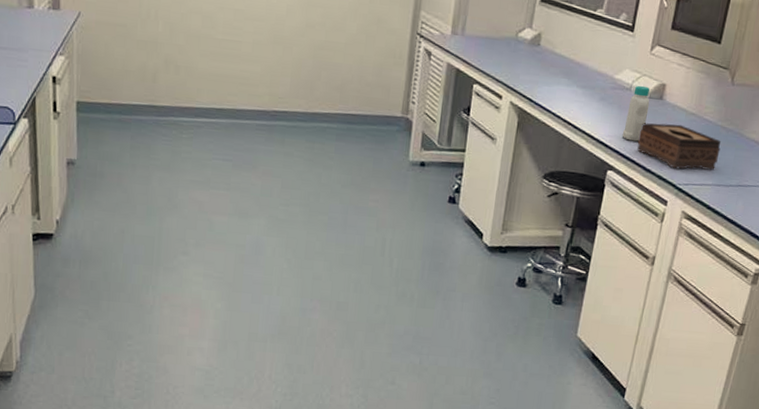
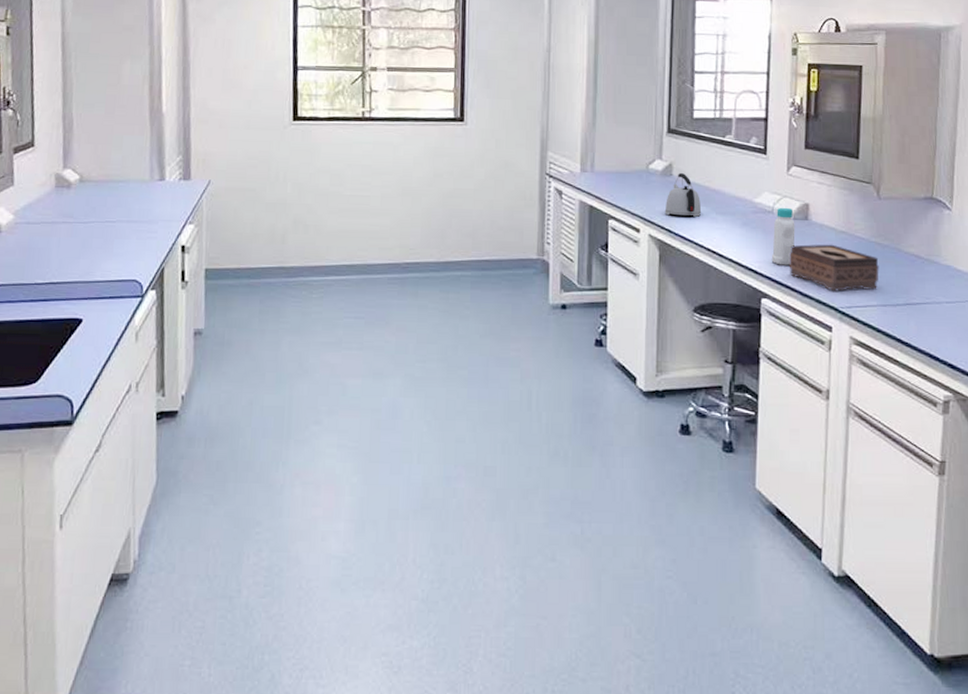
kettle: none [528,44,564,88] -> present [664,173,702,217]

